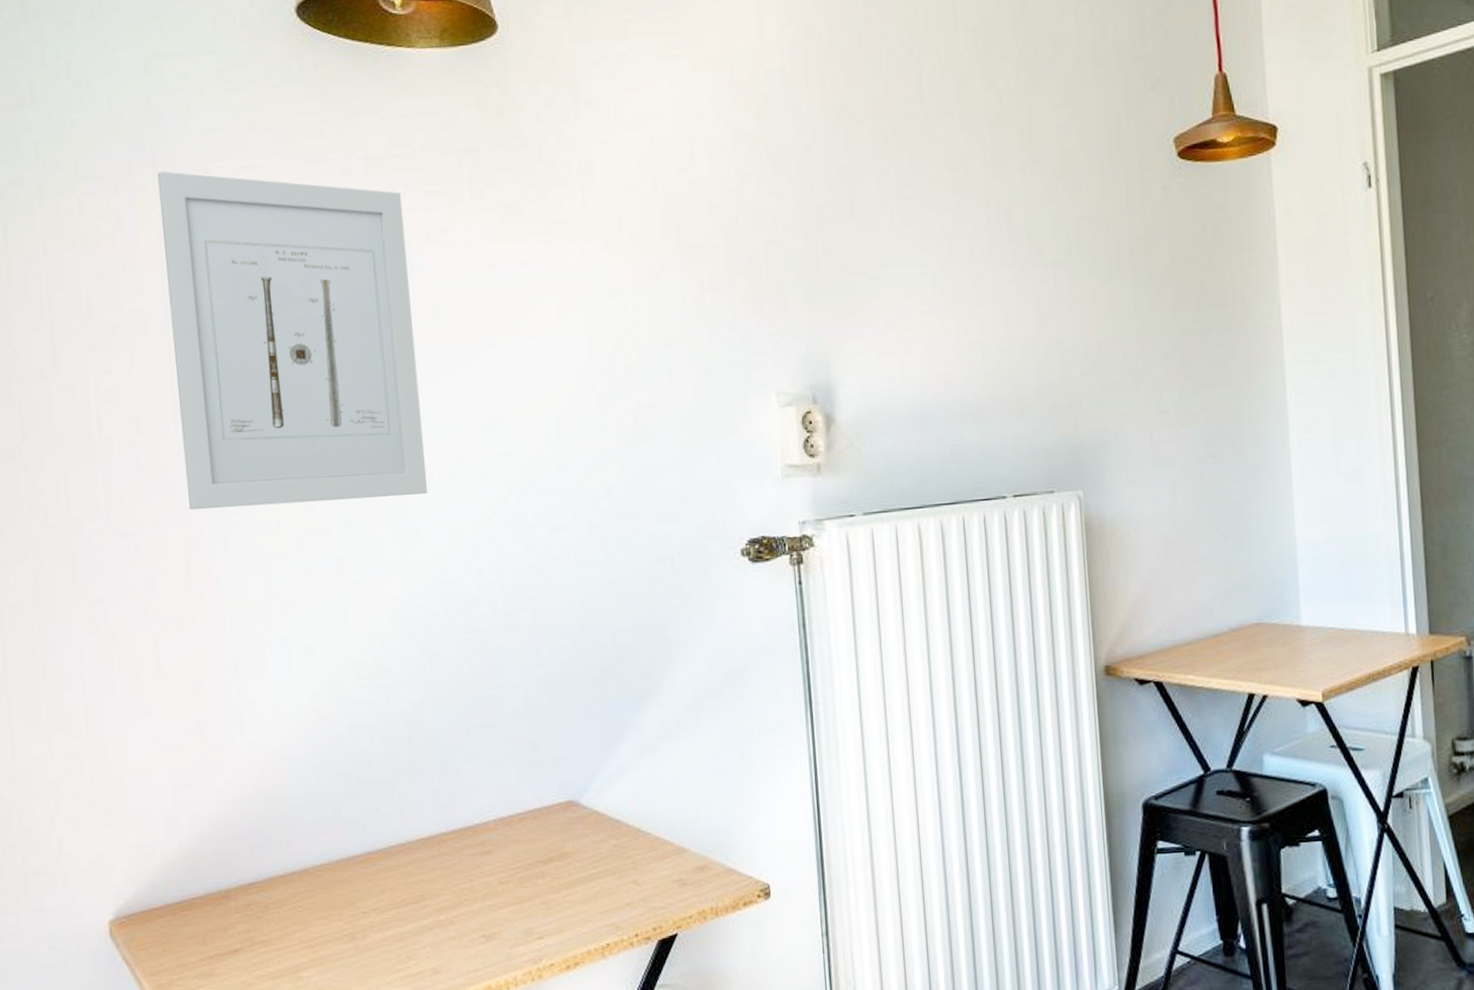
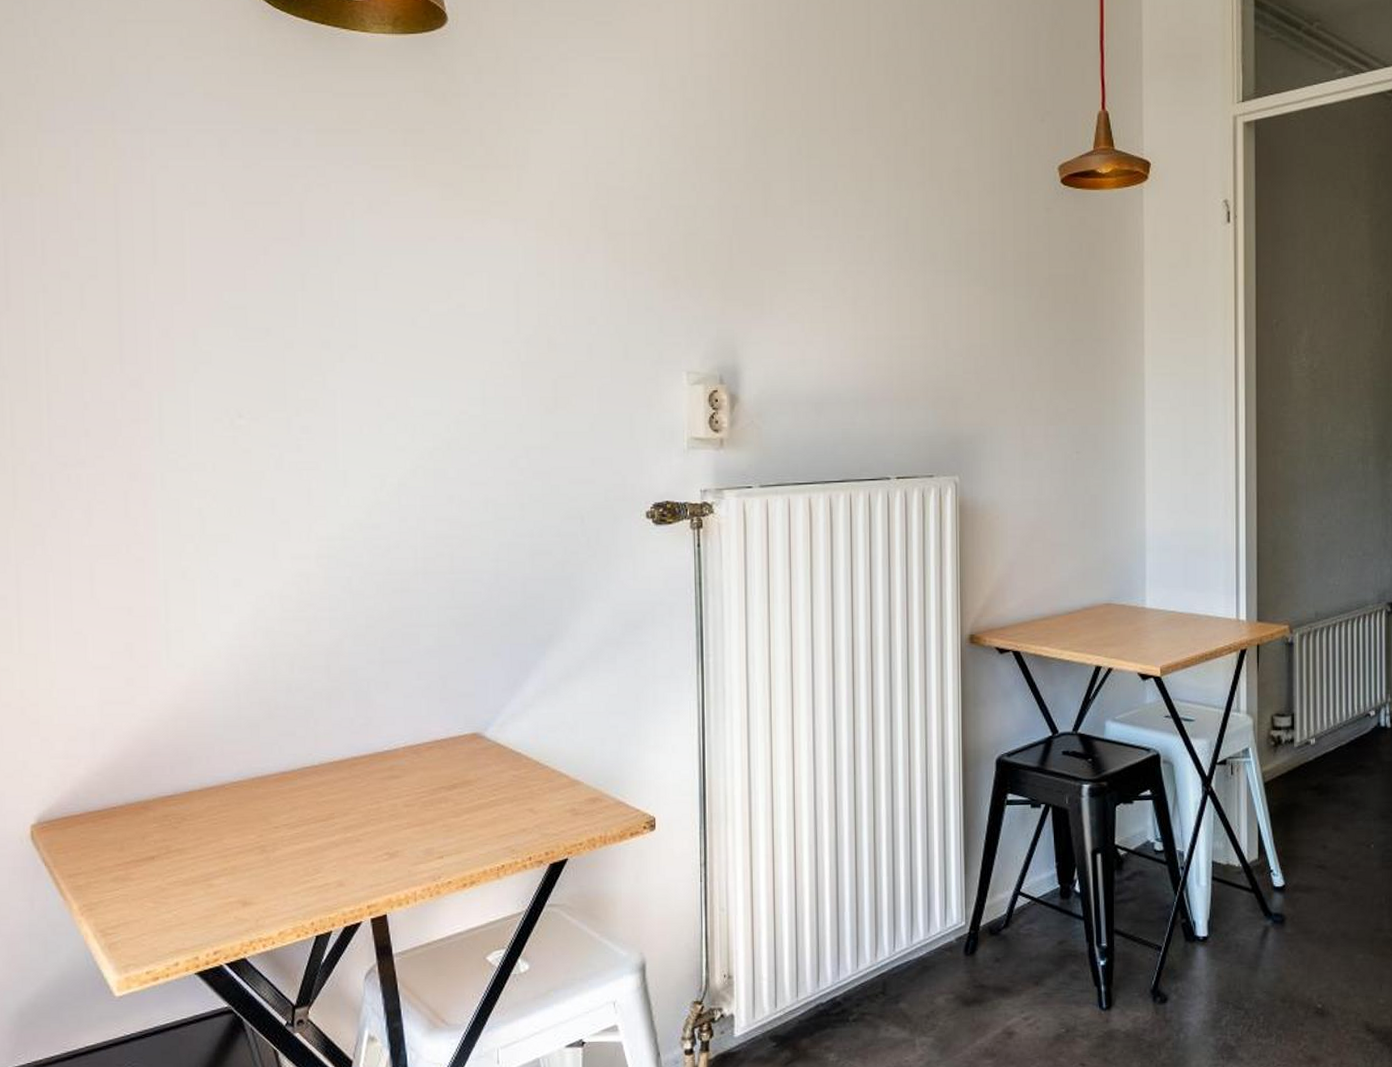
wall art: present [157,171,428,510] -> none [116,129,358,447]

